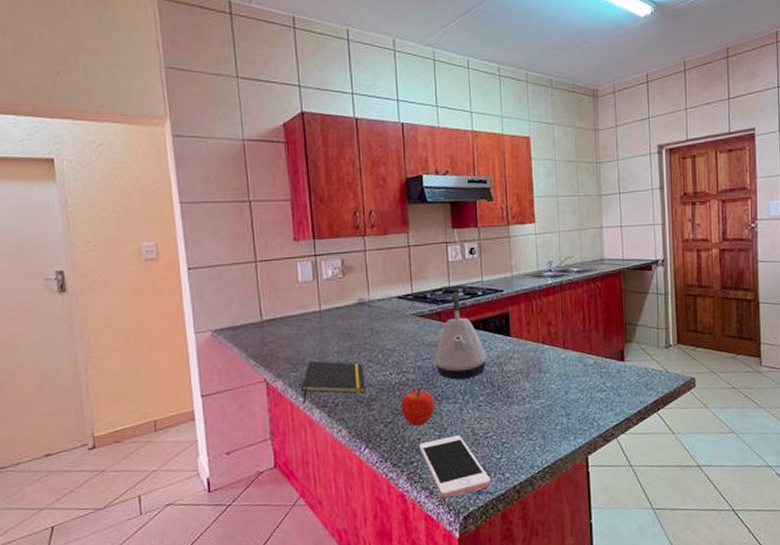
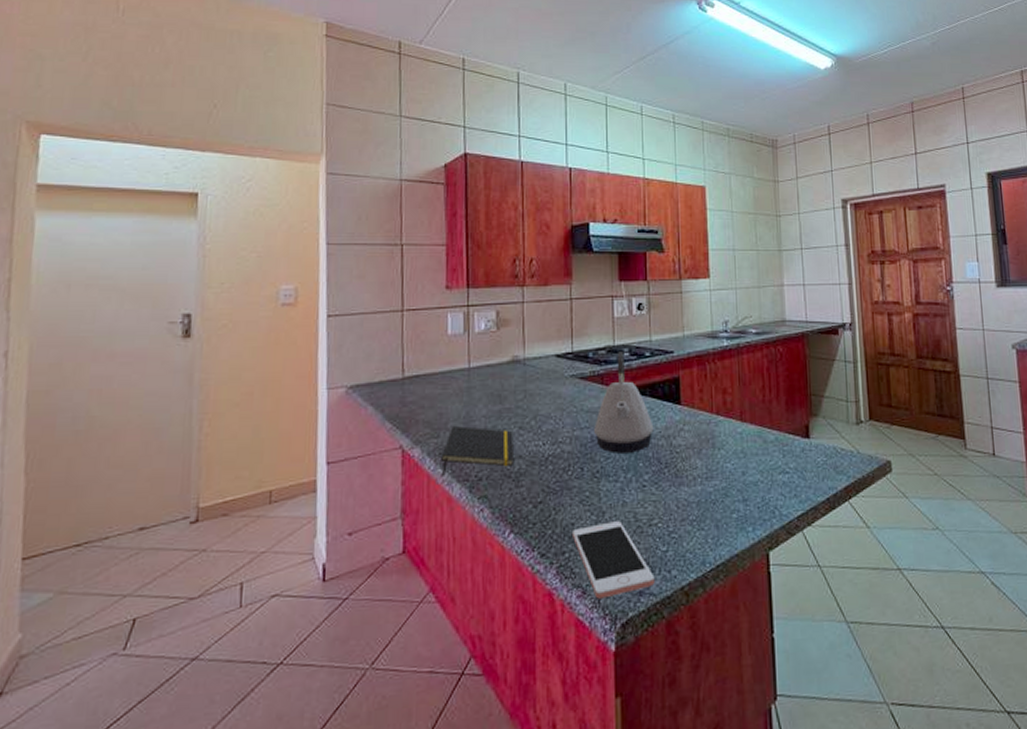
fruit: present [401,389,434,427] -> none [554,463,592,509]

